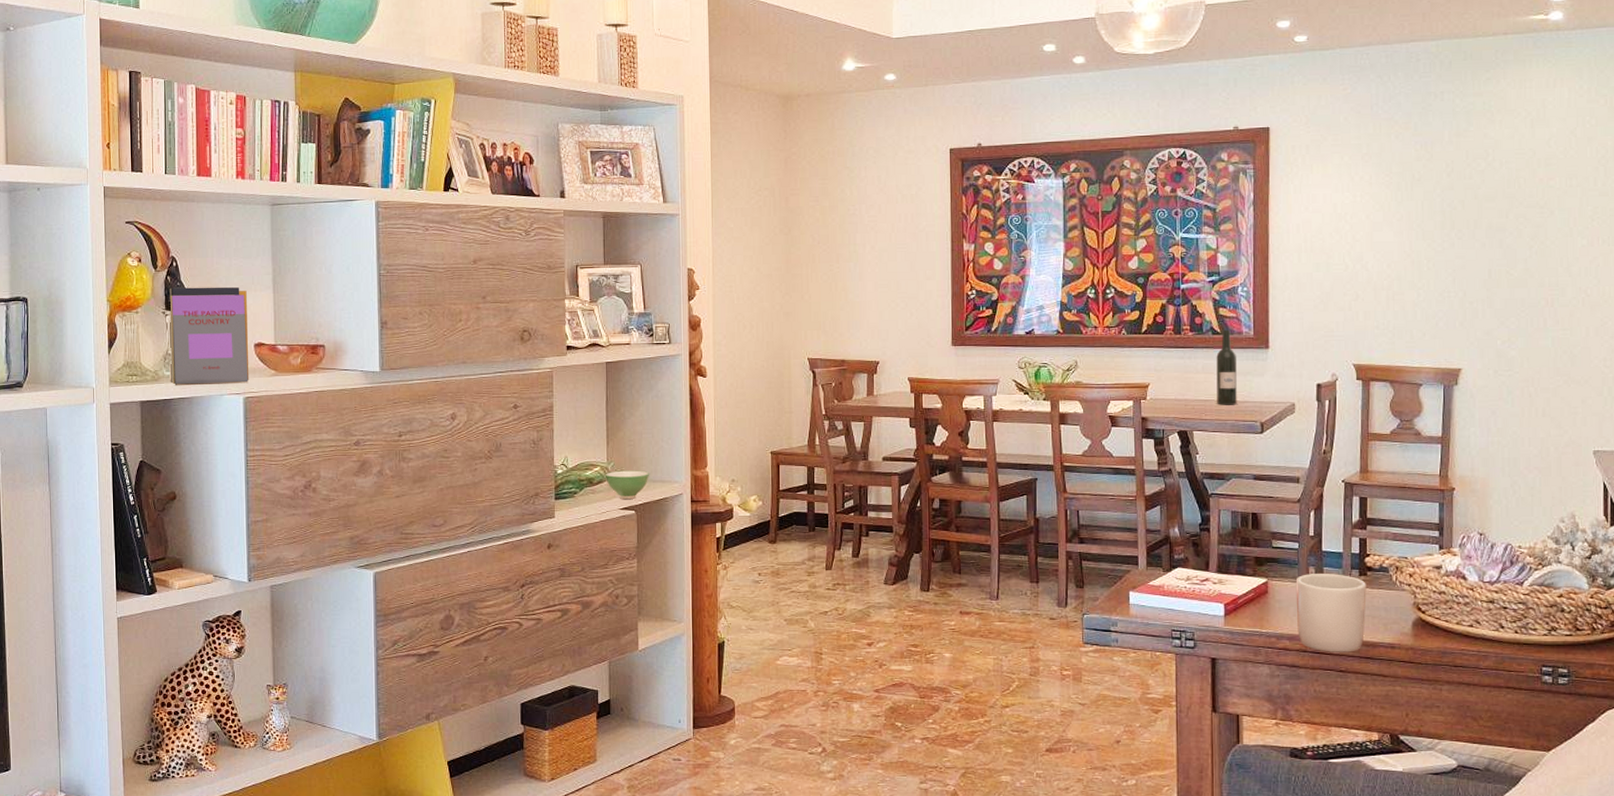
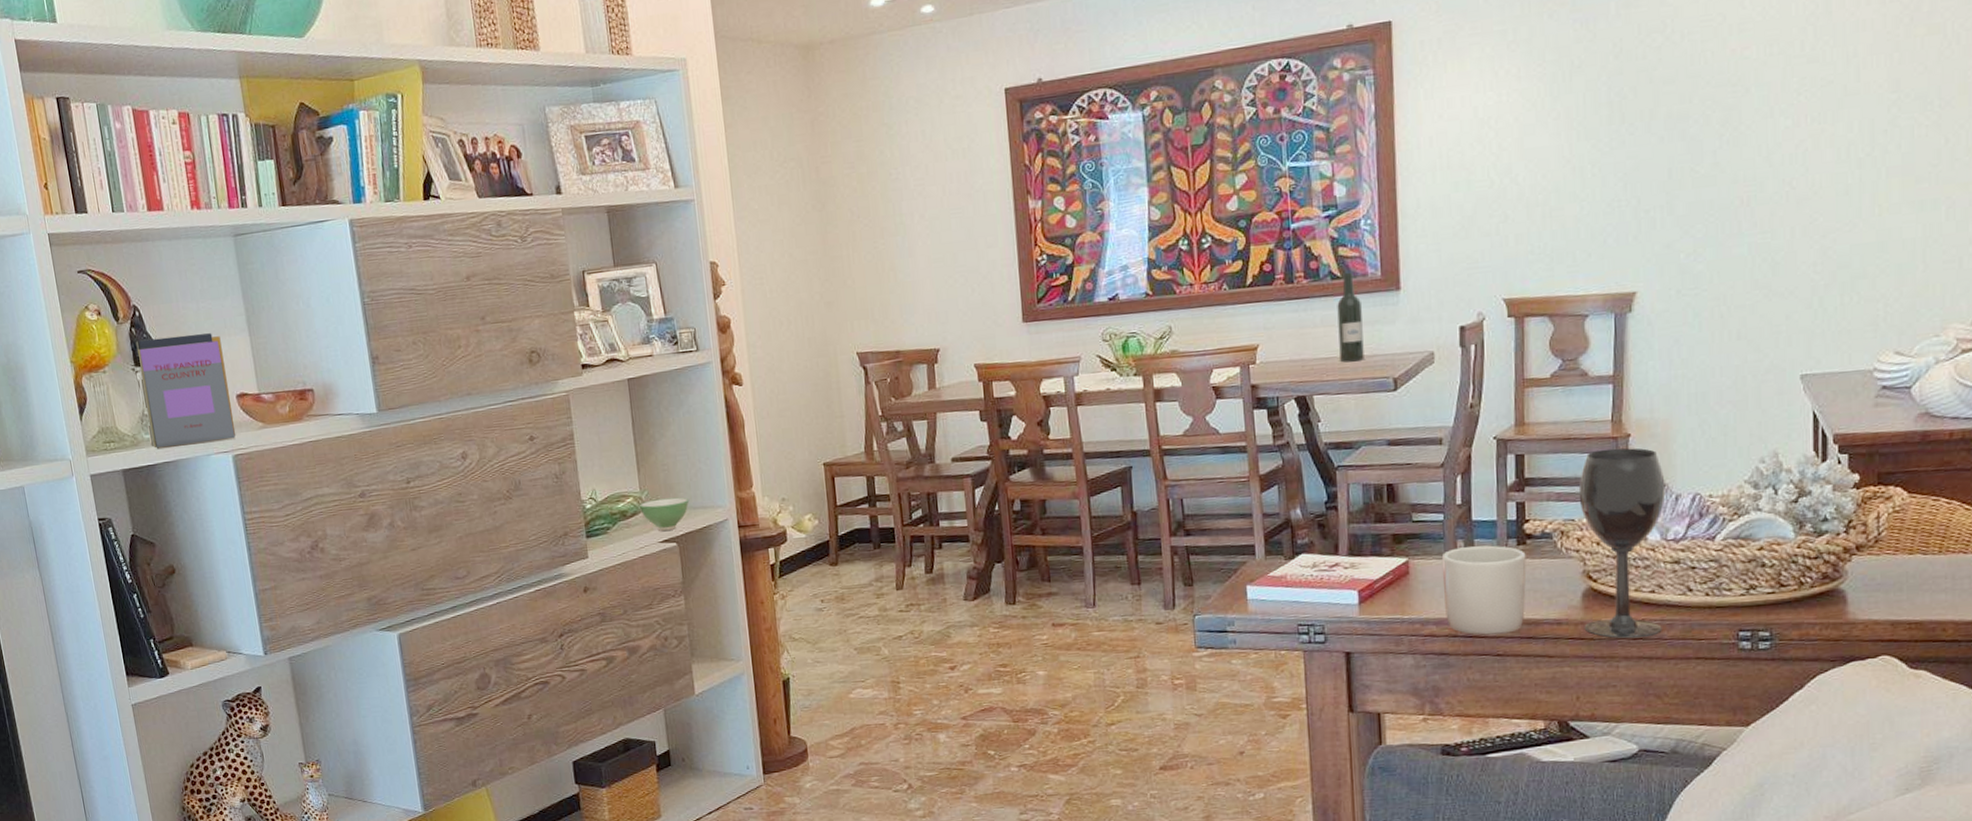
wine glass: none [1411,499,1483,666] -> present [1578,448,1666,640]

